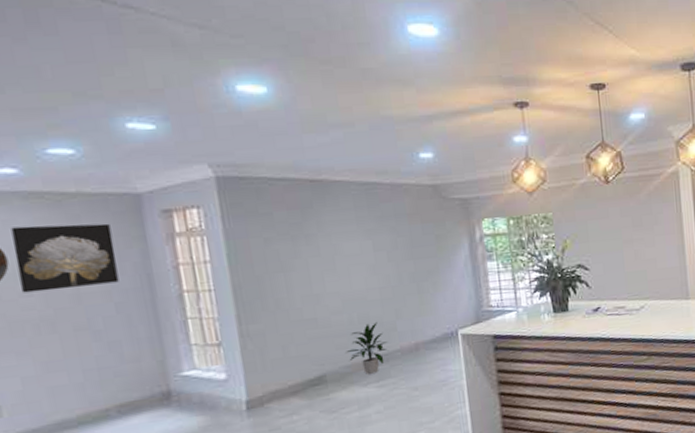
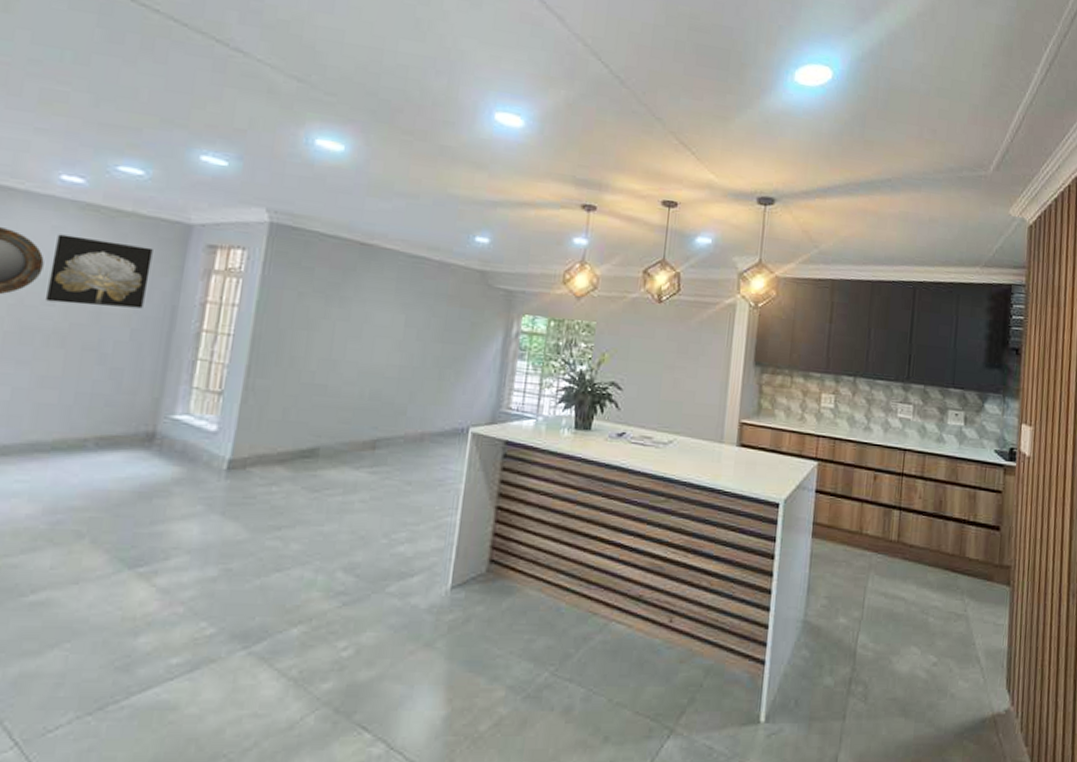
indoor plant: present [346,321,389,374] -> none [347,400,394,457]

